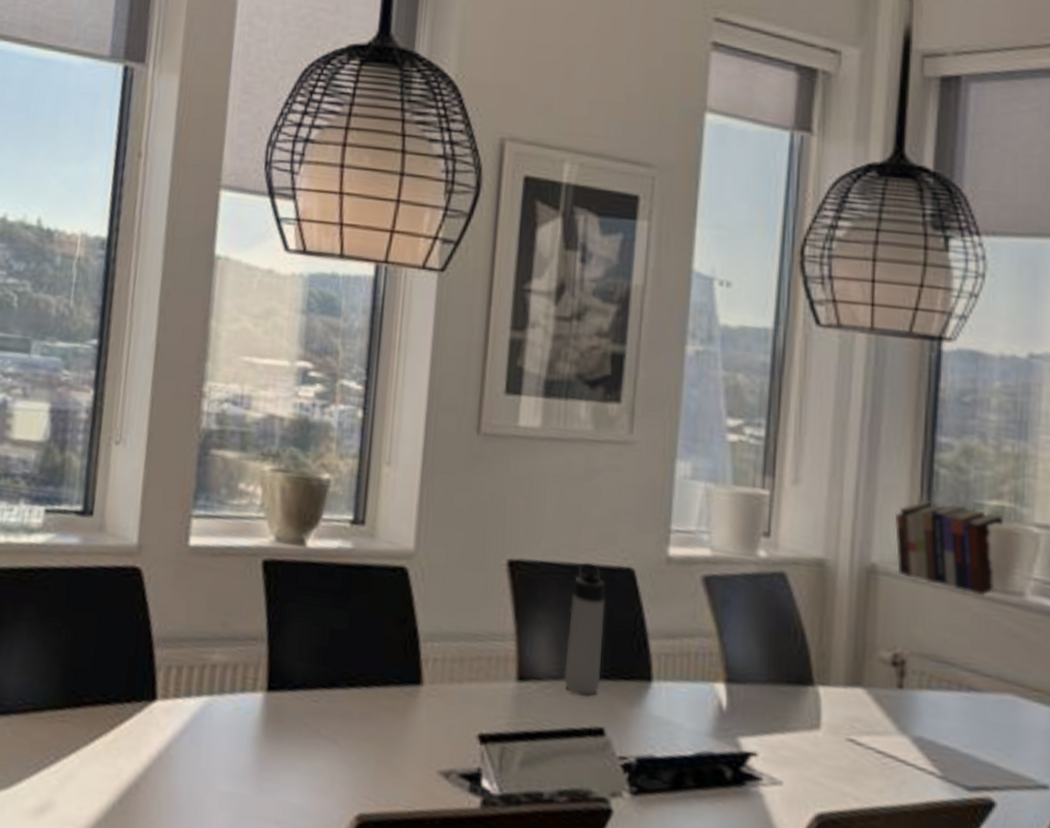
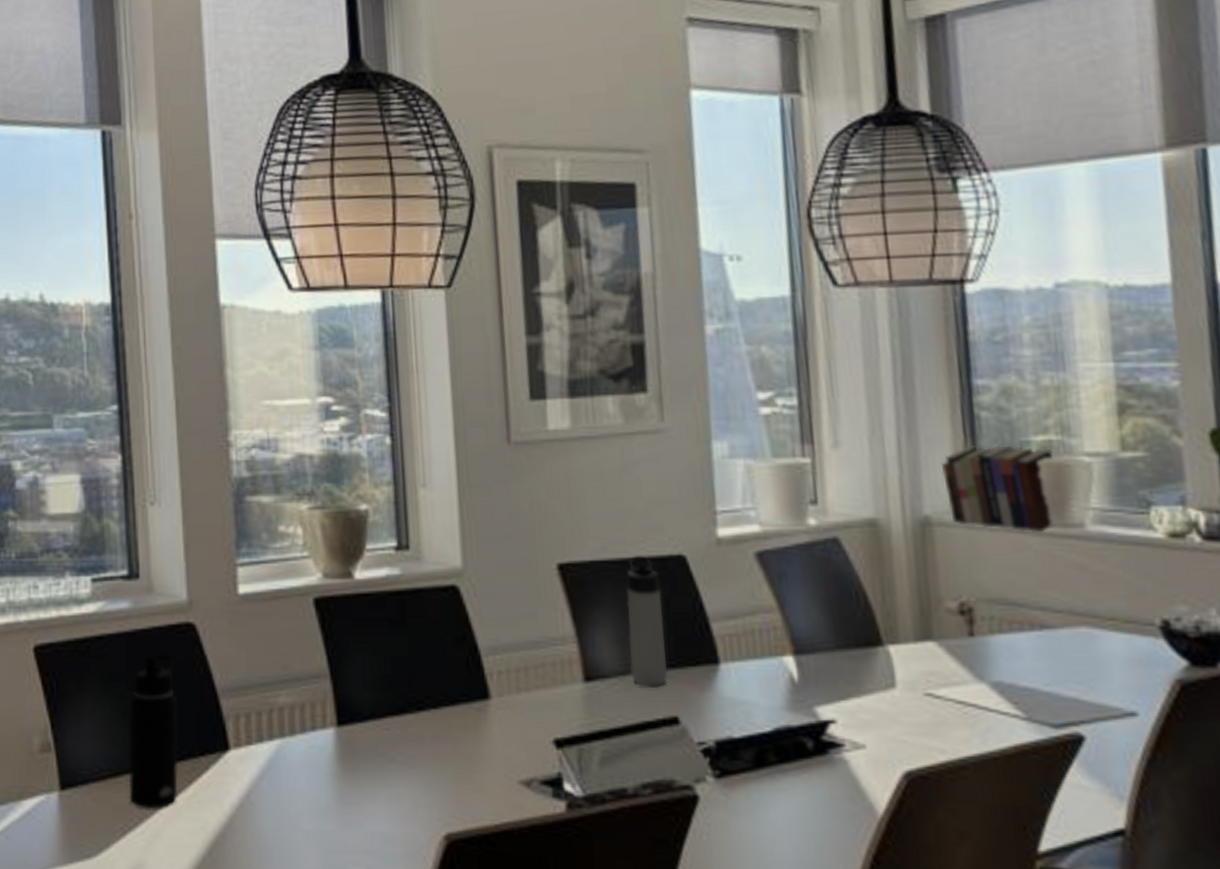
water bottle: none [48,592,115,749] -> present [128,653,179,809]

